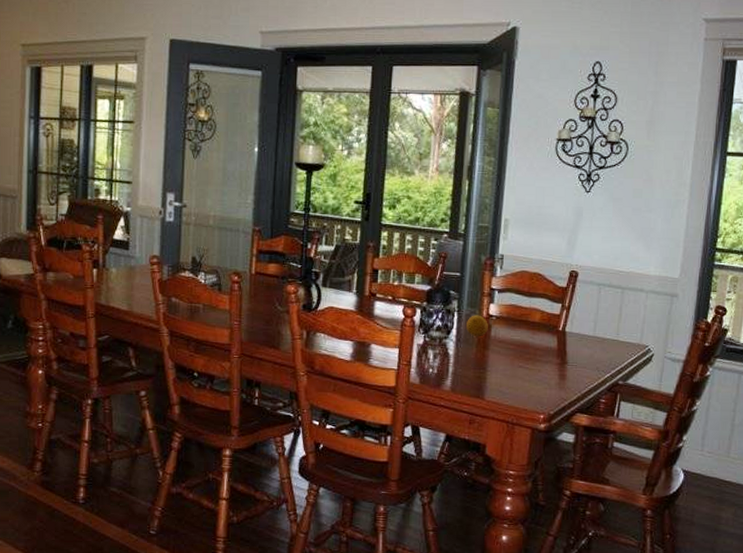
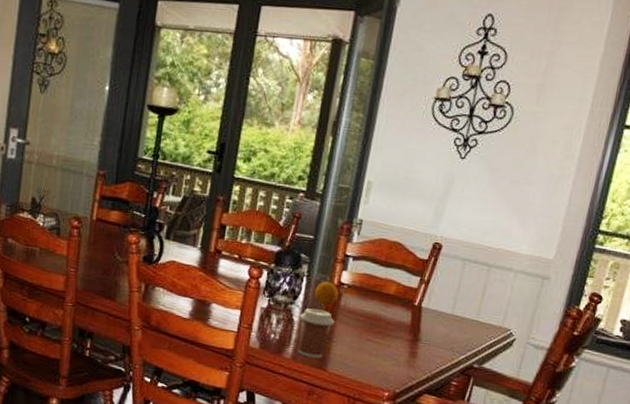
coffee cup: none [454,342,487,388] -> present [298,308,335,359]

